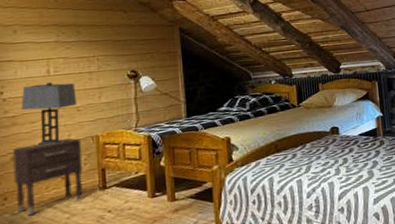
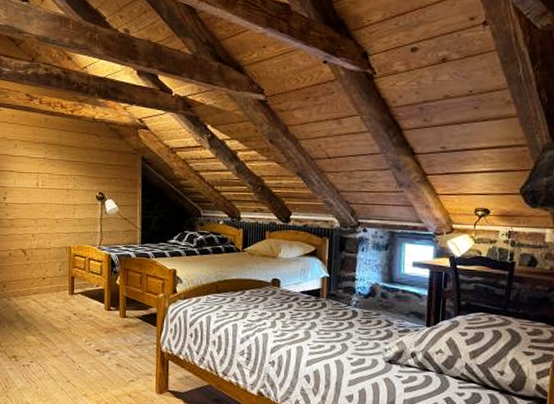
nightstand: present [13,138,83,216] -> none [10,244,58,304]
table lamp: present [21,82,77,145] -> none [17,193,57,249]

